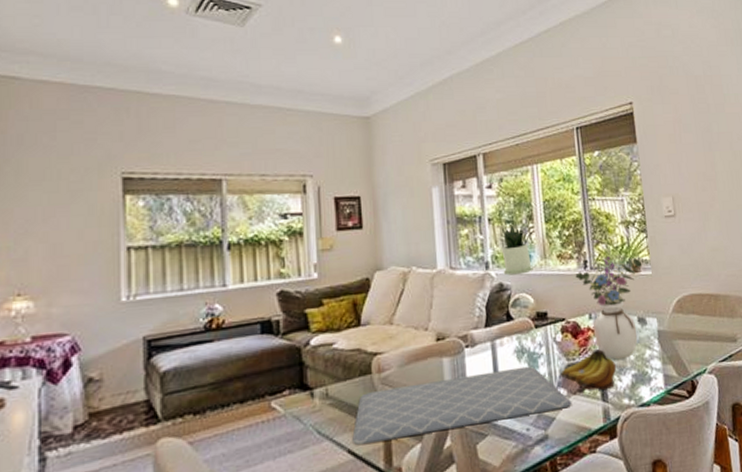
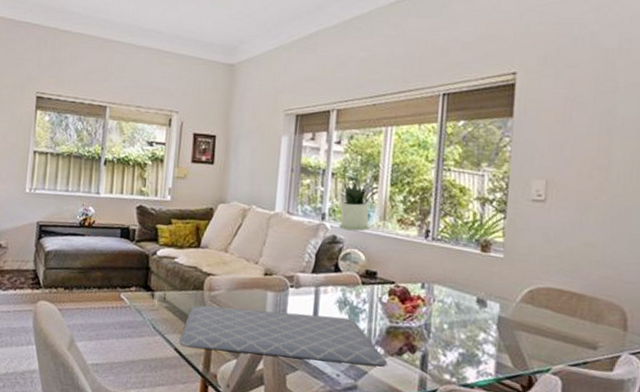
fruit: present [560,349,616,391] -> none [380,319,442,361]
bouquet: present [575,246,649,360] -> none [414,219,503,336]

